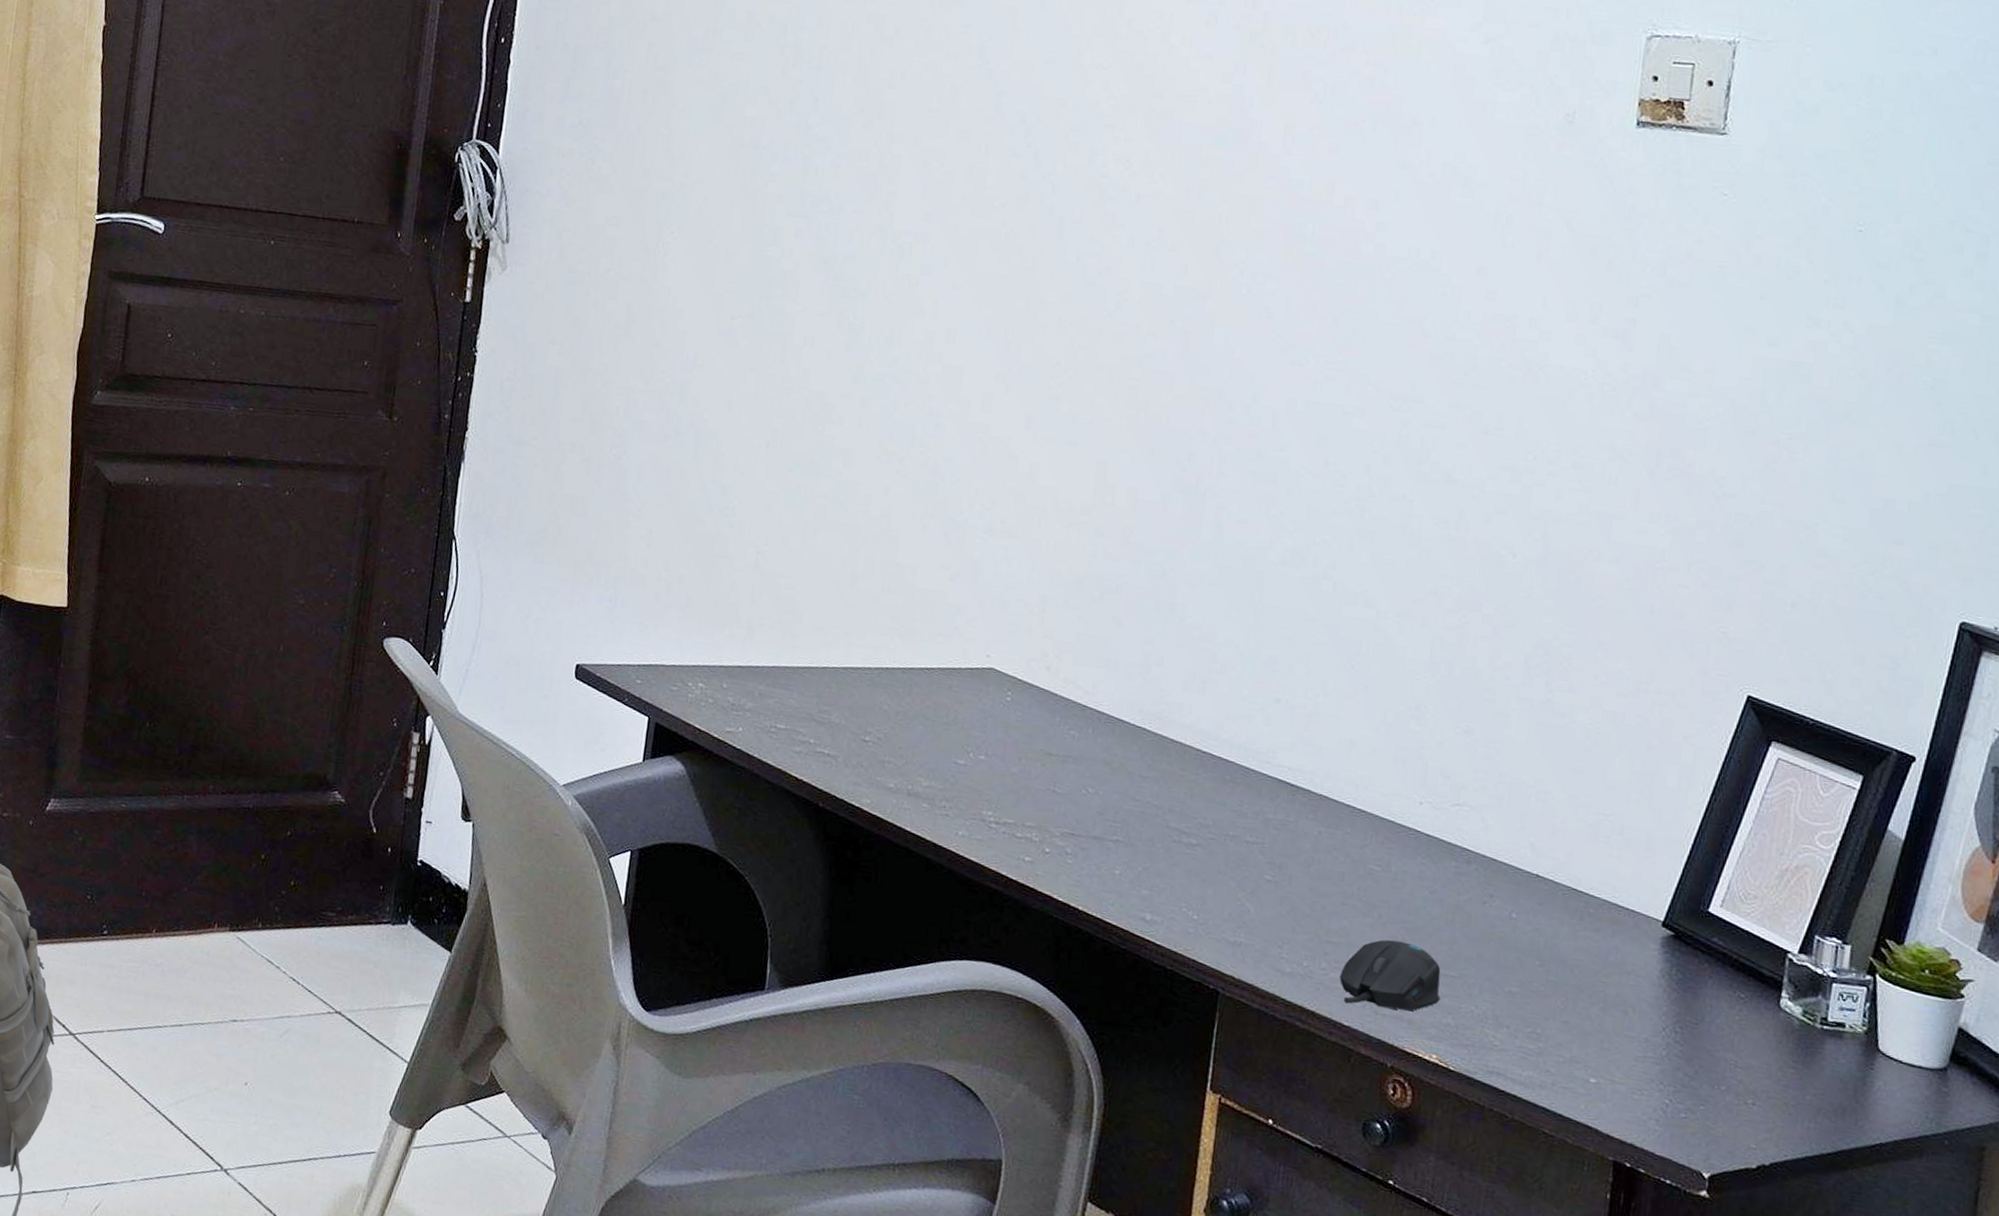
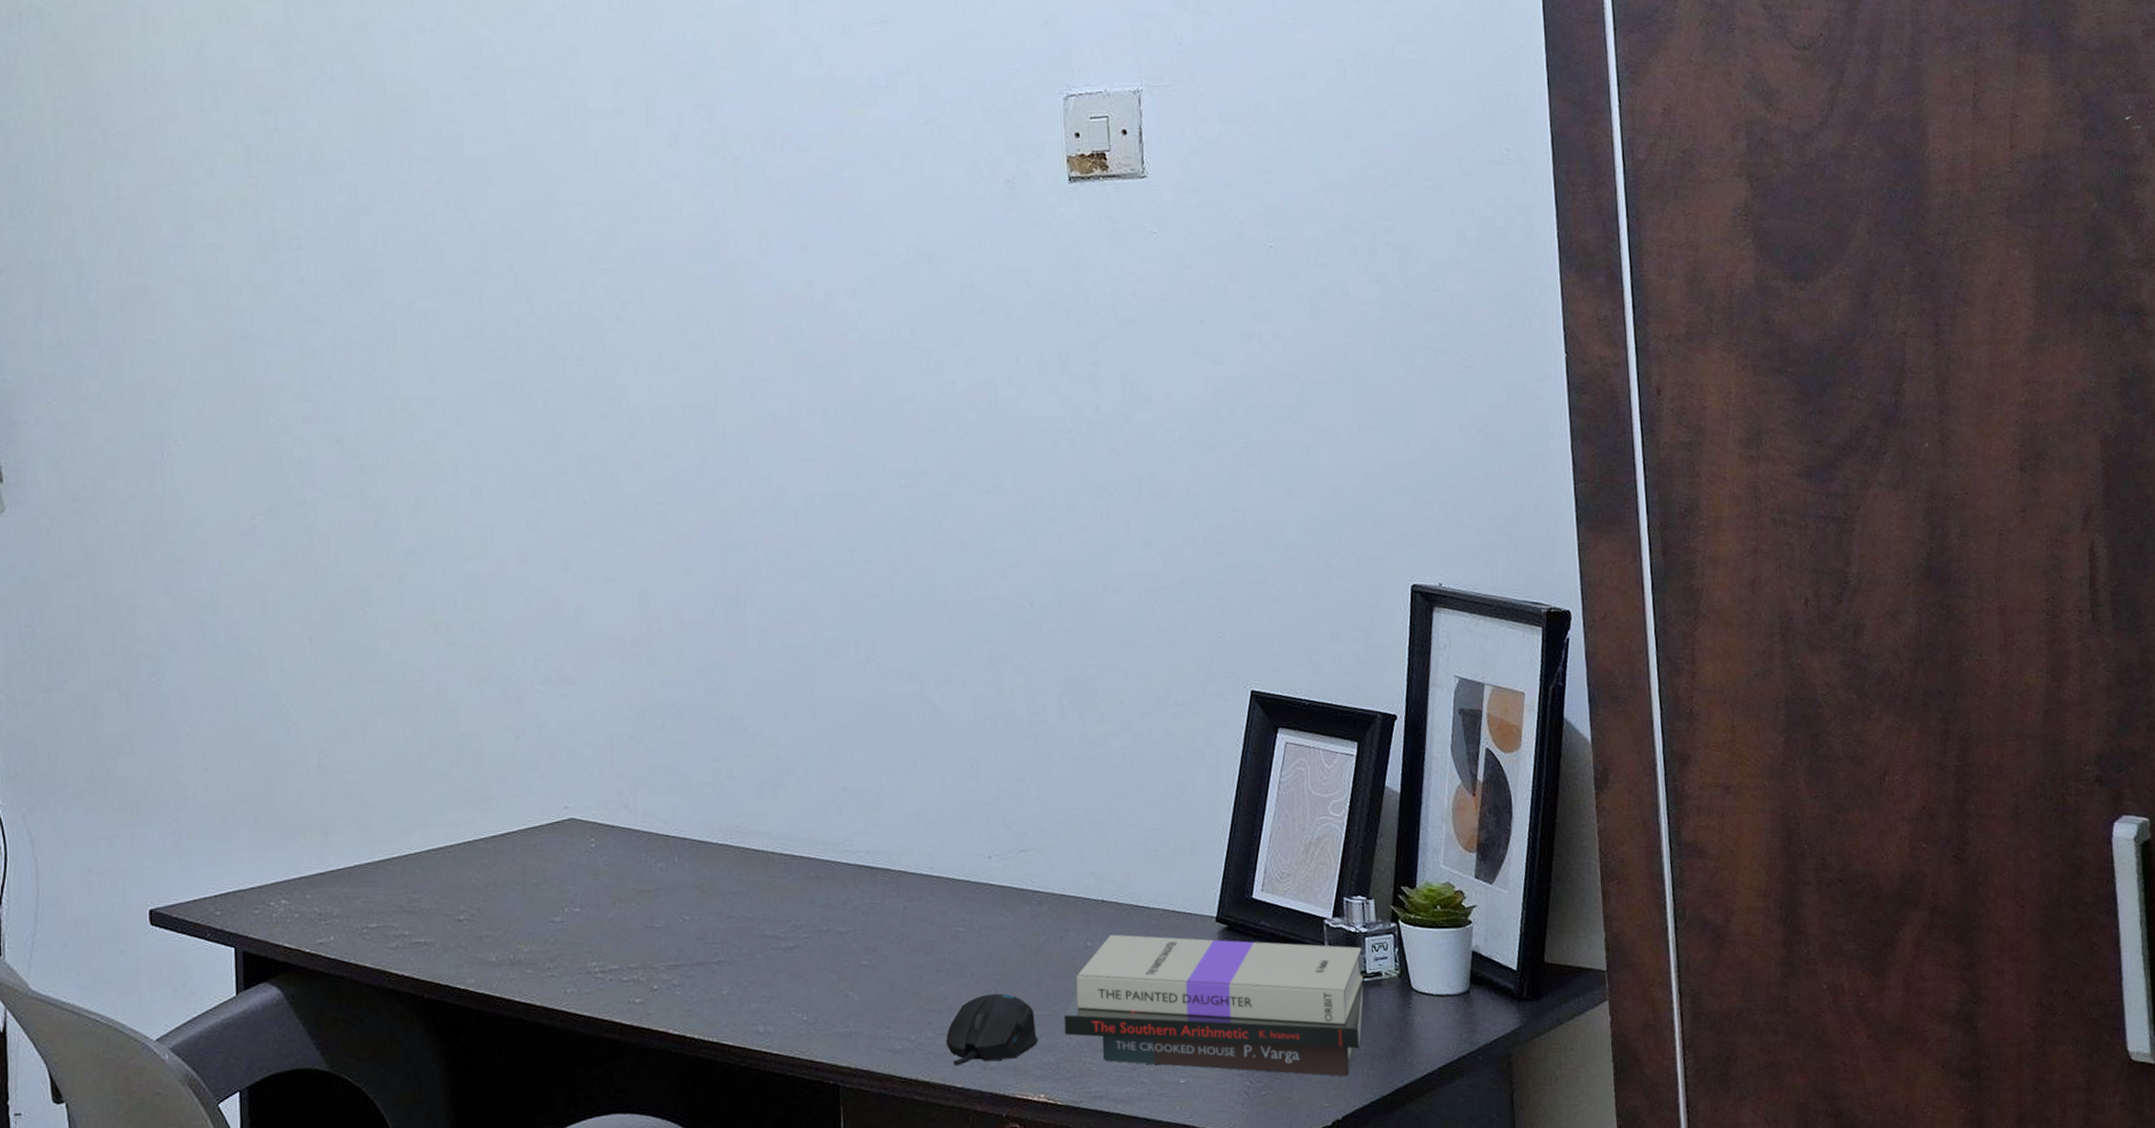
books: none [1470,911,1827,1123] -> present [1063,934,1364,1077]

